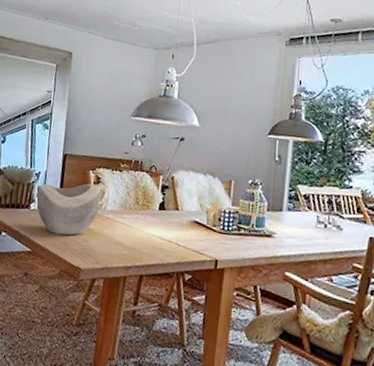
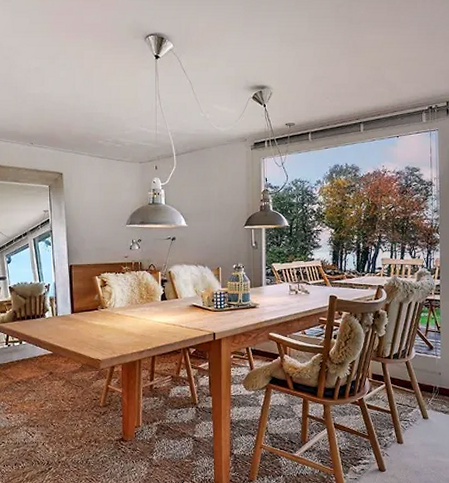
decorative bowl: present [37,183,102,235] -> none [49,287,109,335]

